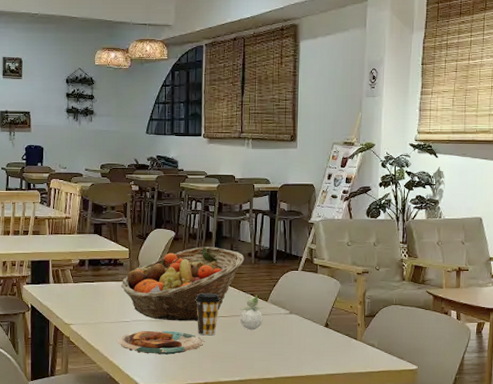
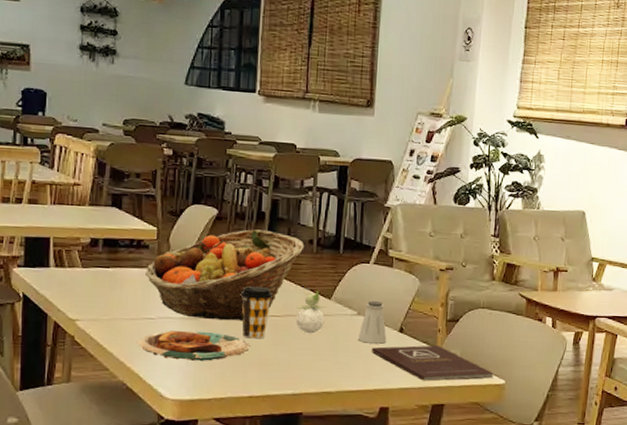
saltshaker: none [290,301,315,337] -> present [357,300,387,344]
book: none [302,337,407,368] -> present [371,345,494,381]

